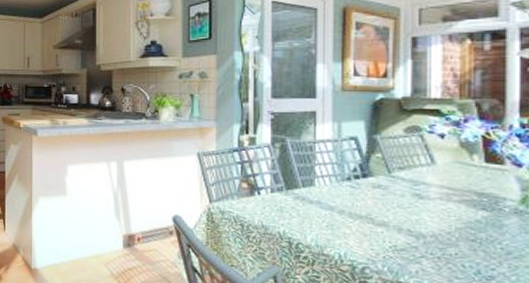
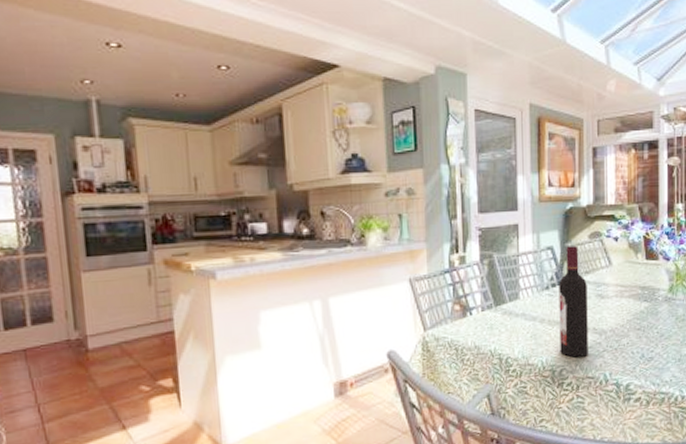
wine bottle: none [363,138,401,259] -> present [559,246,588,358]

